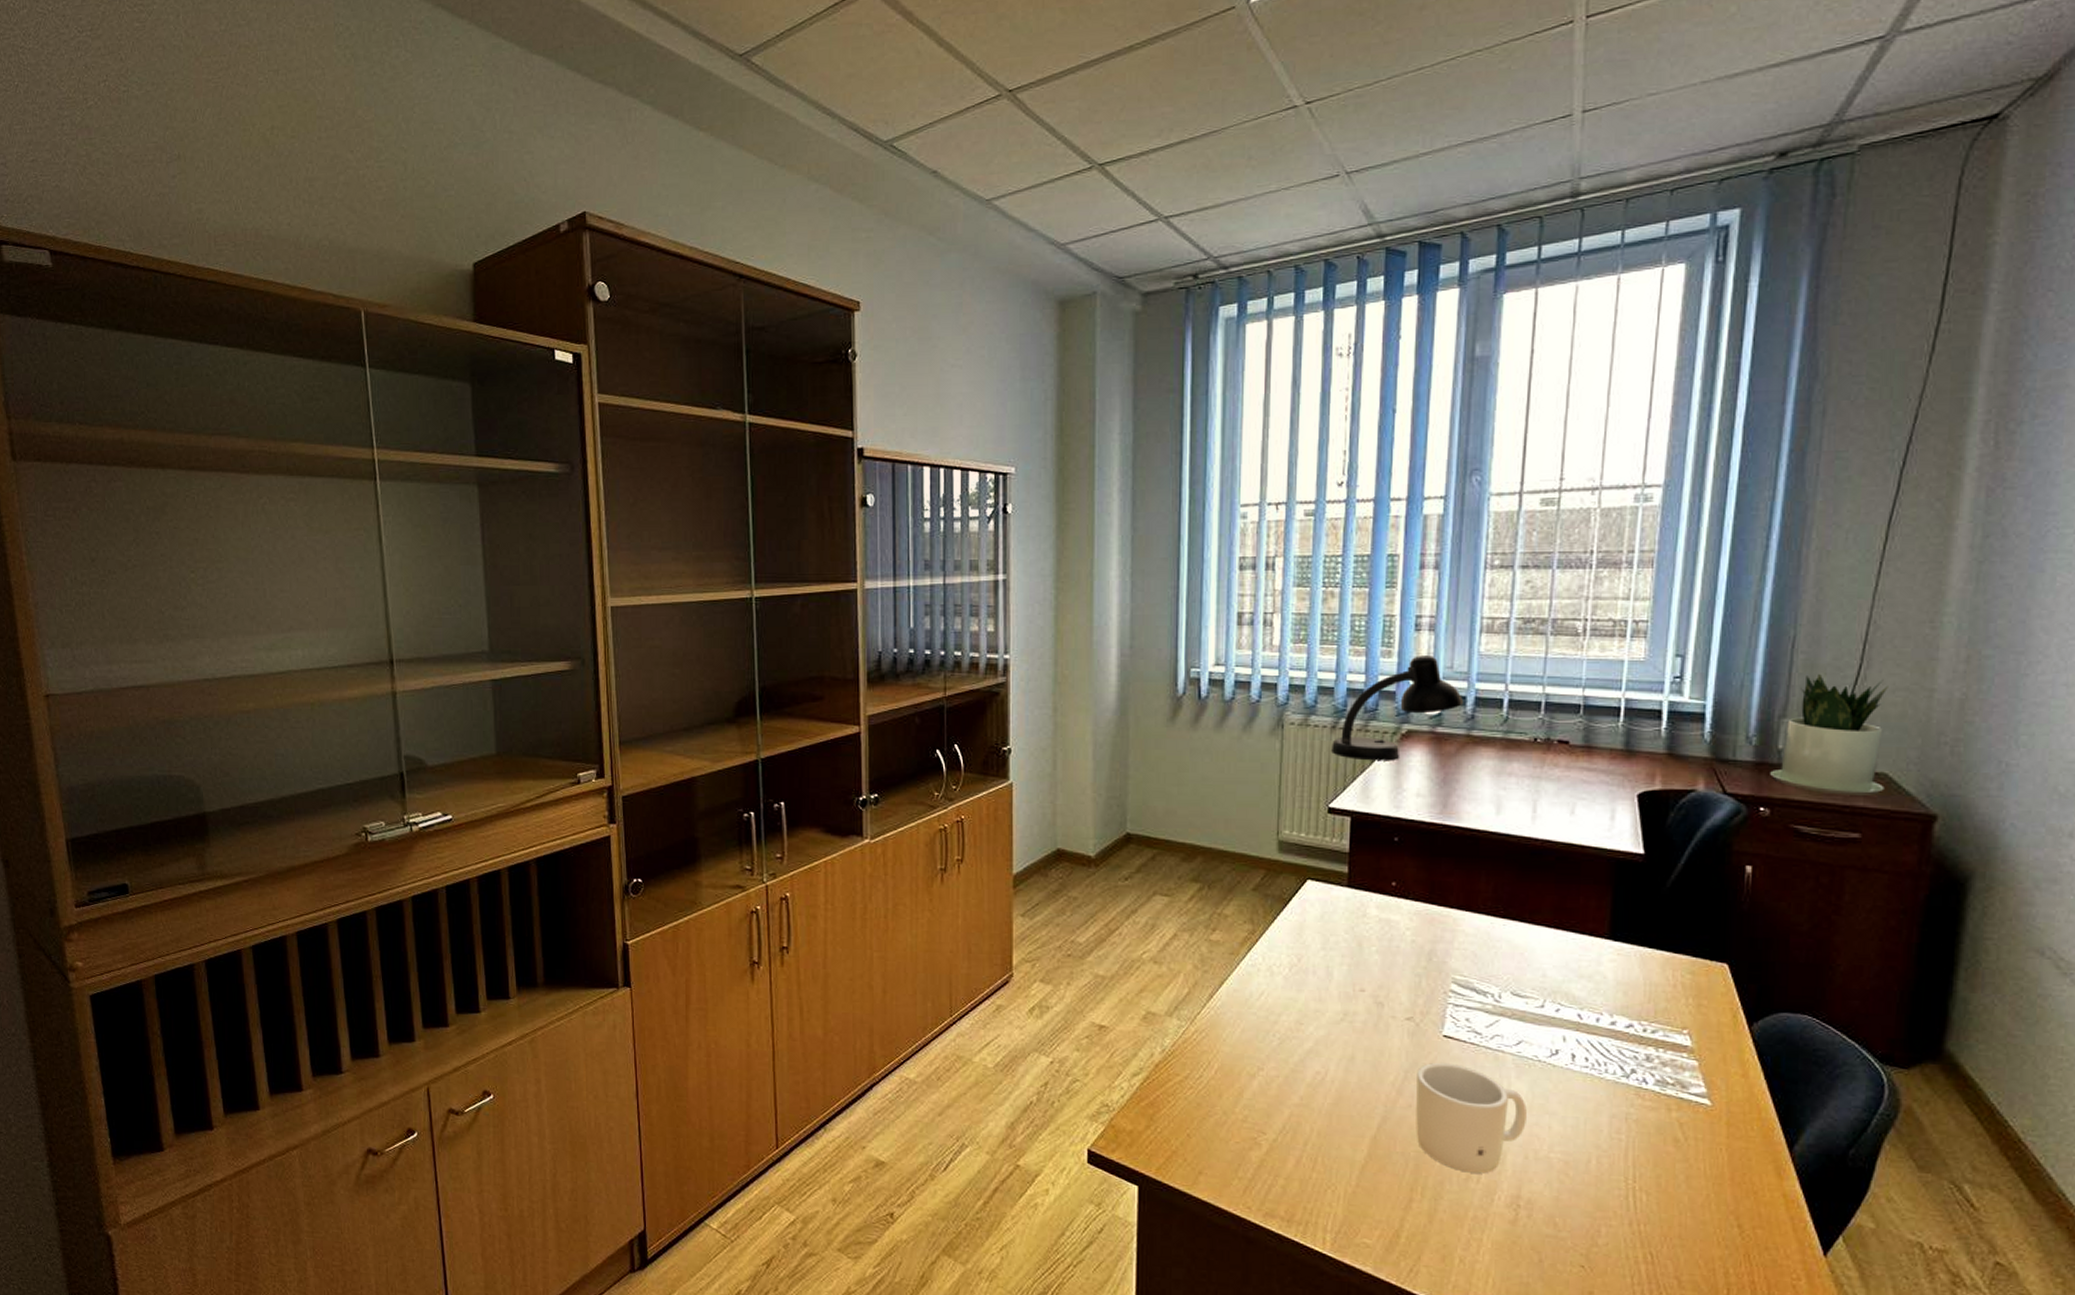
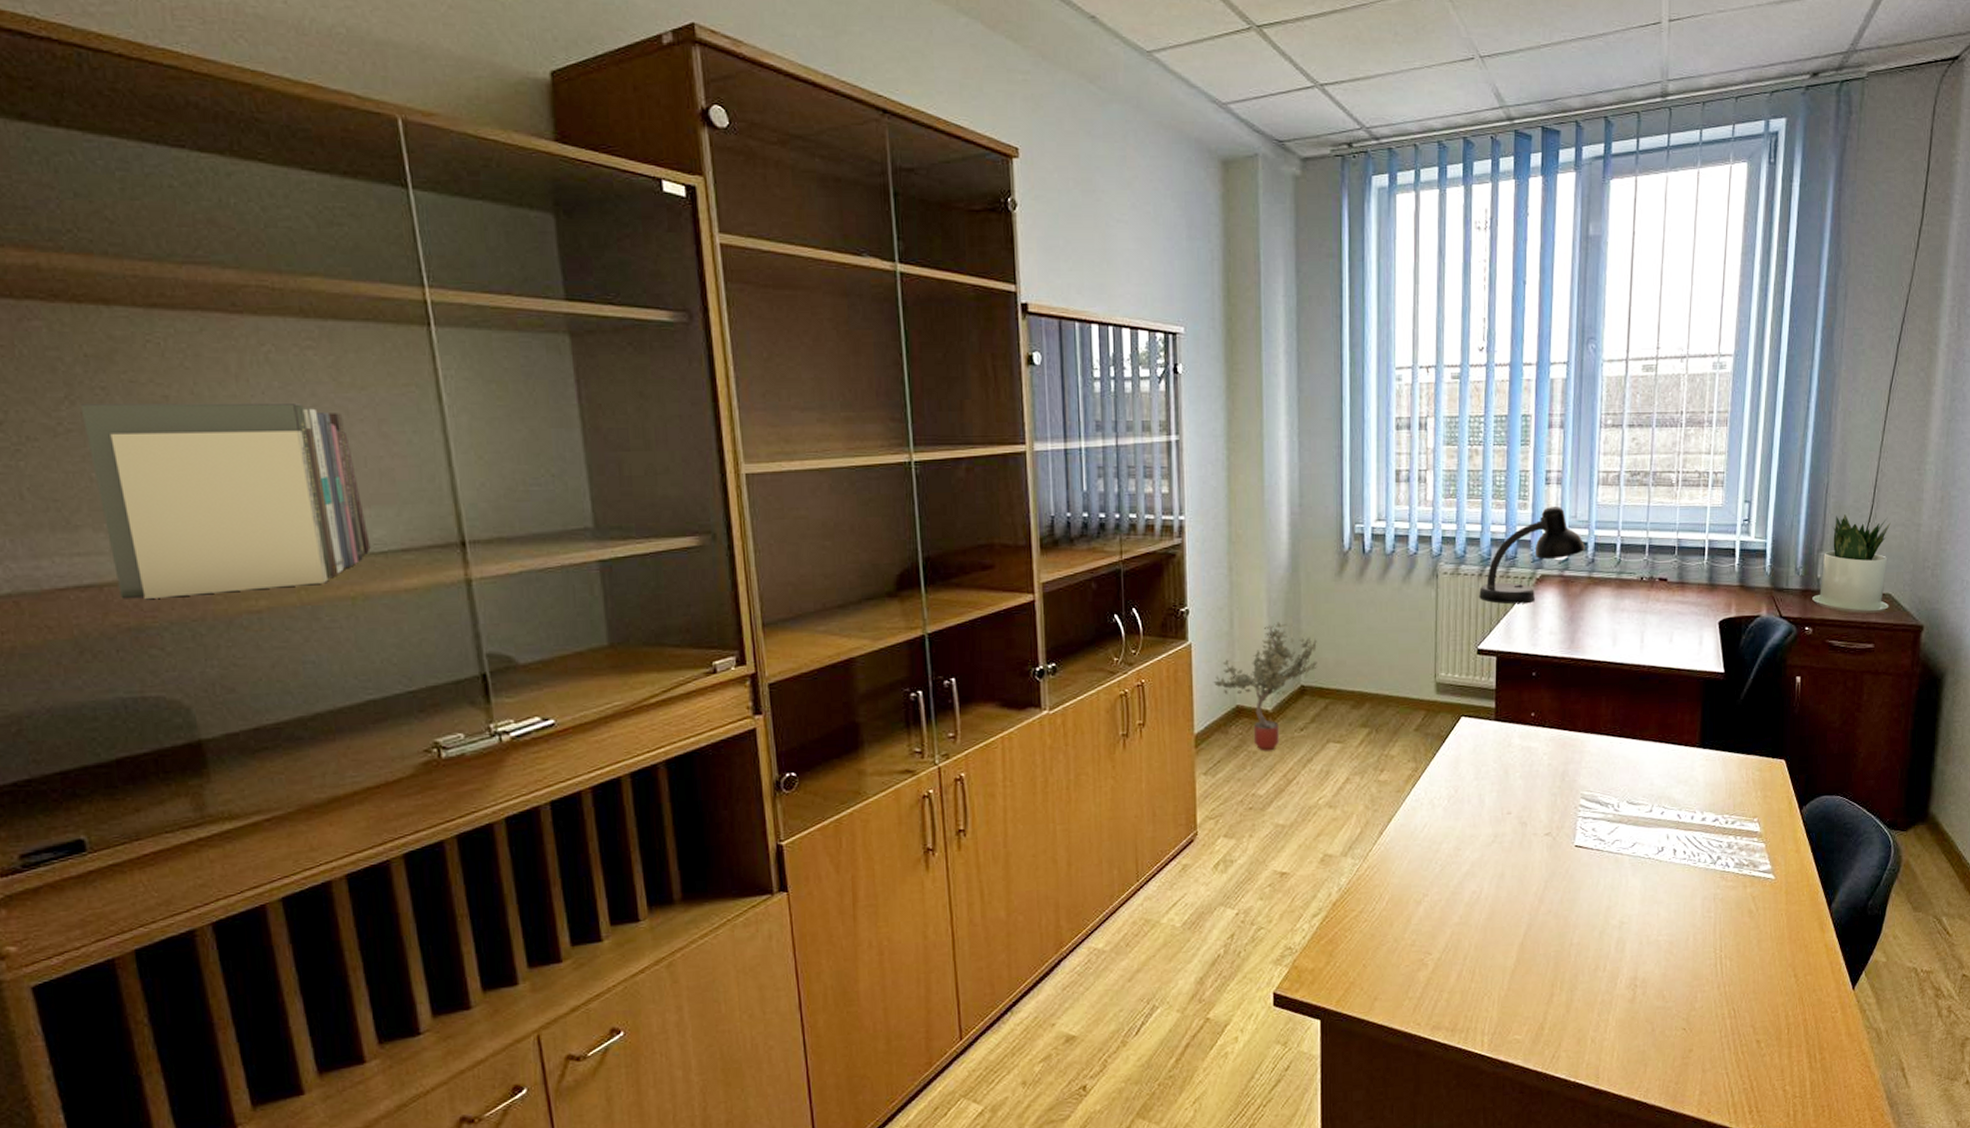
books: none [142,544,326,699] -> present [80,402,371,600]
potted tree: none [1034,766,1145,898] -> present [1213,622,1317,751]
mug: present [1416,1062,1527,1174] -> none [1555,869,1640,964]

